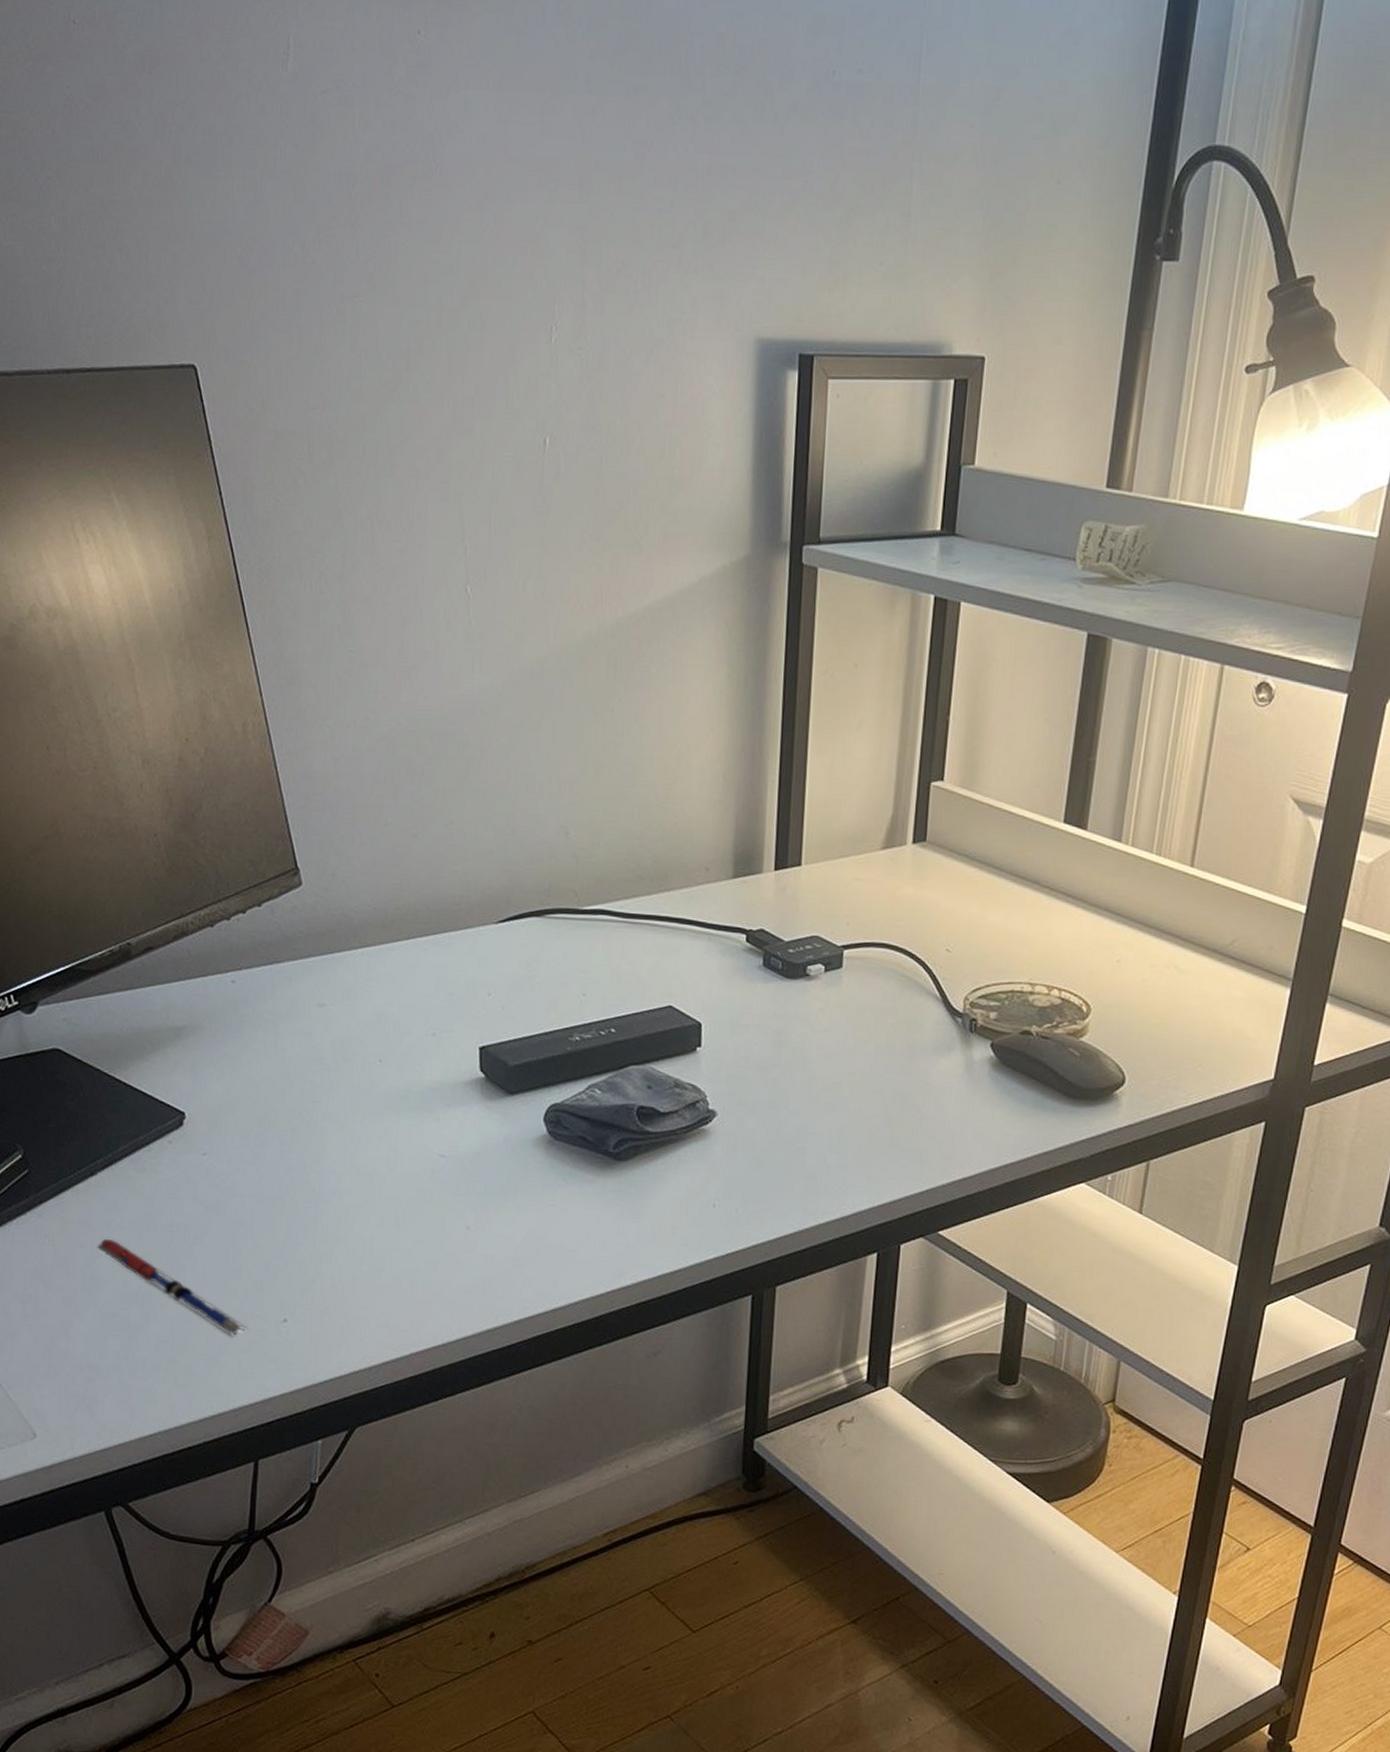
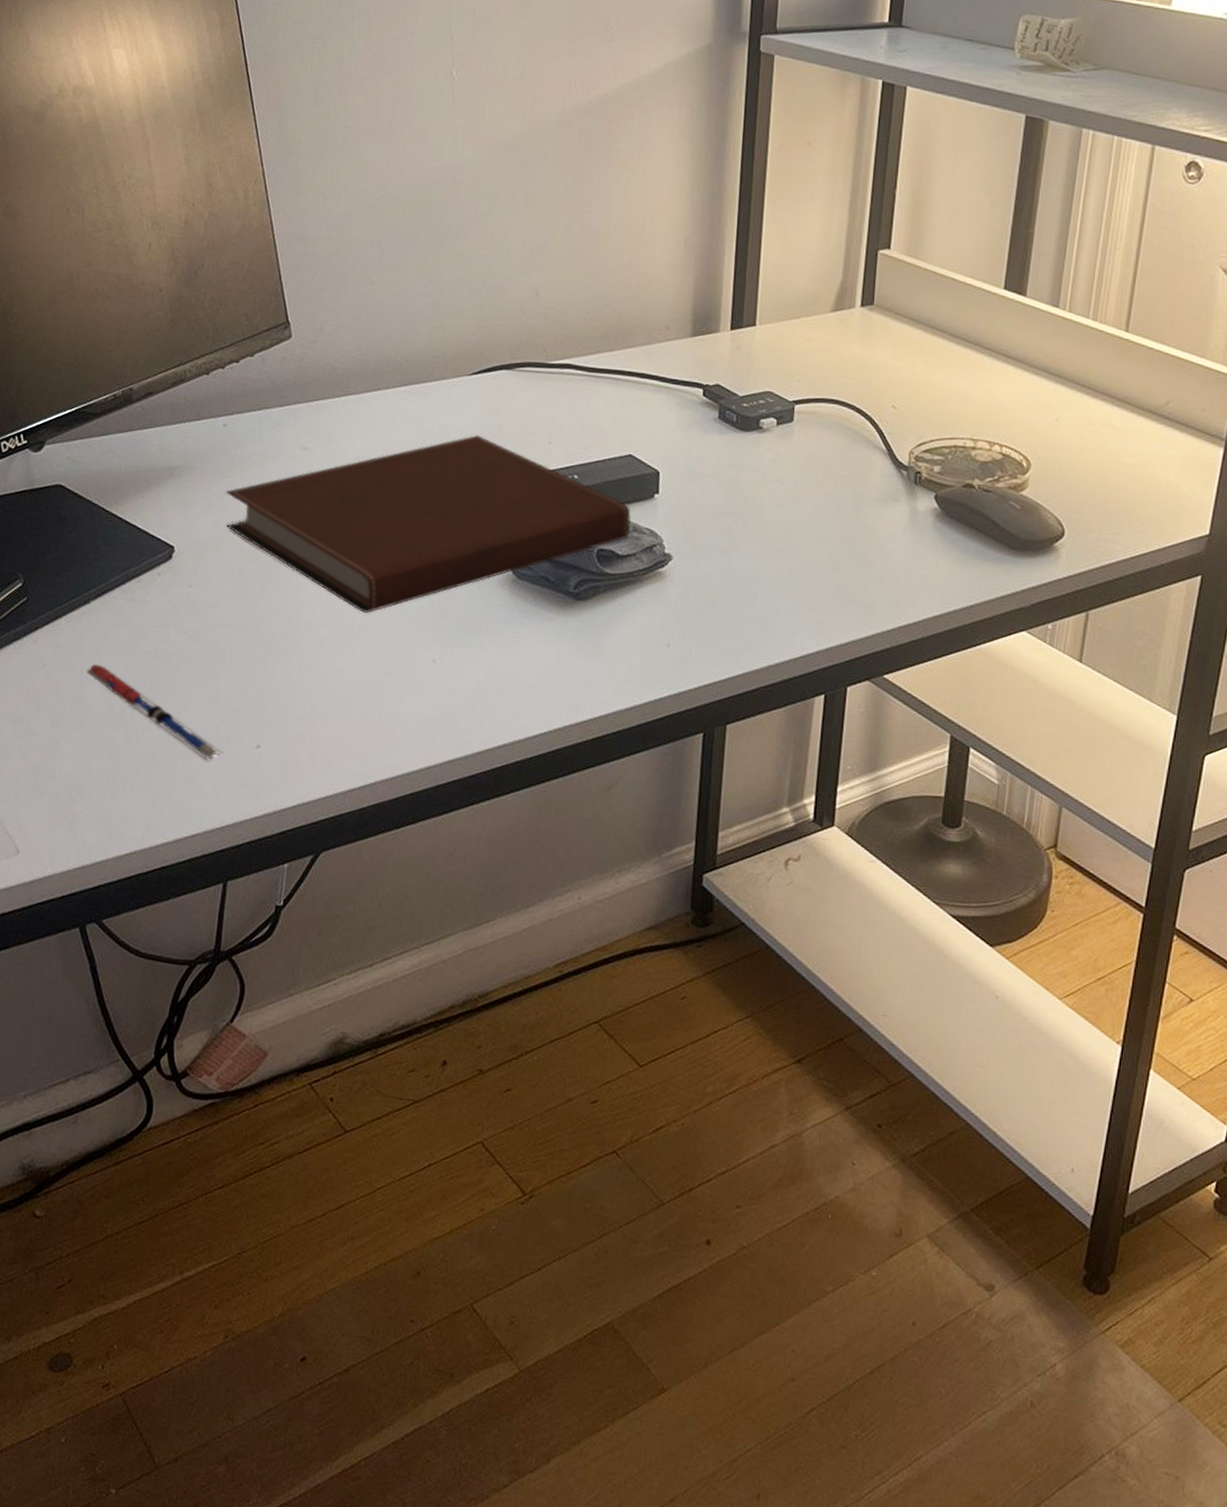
notebook: none [238,987,673,1179] -> present [226,434,631,613]

